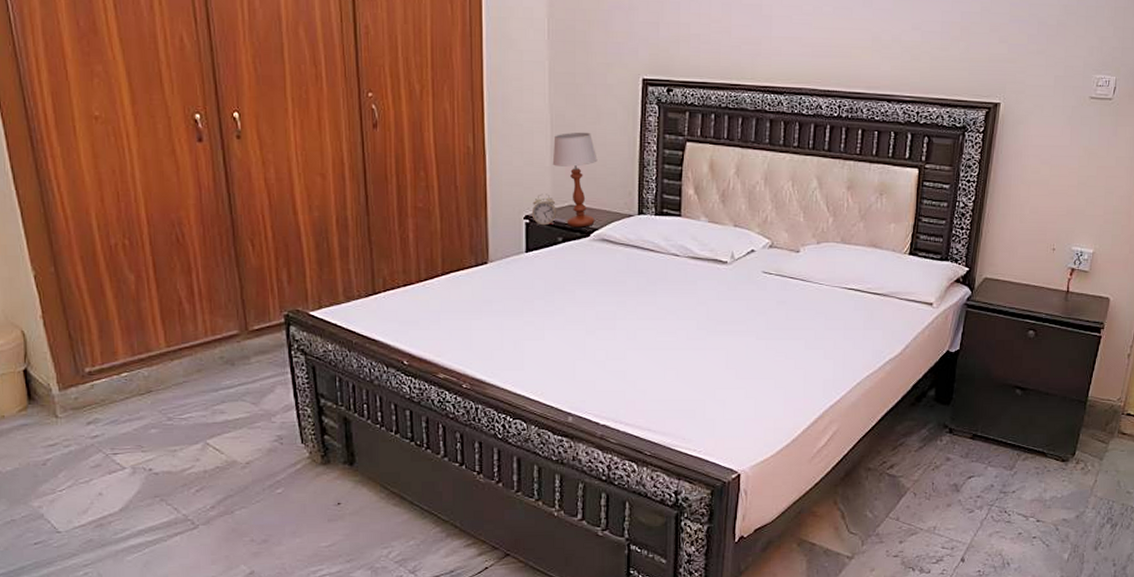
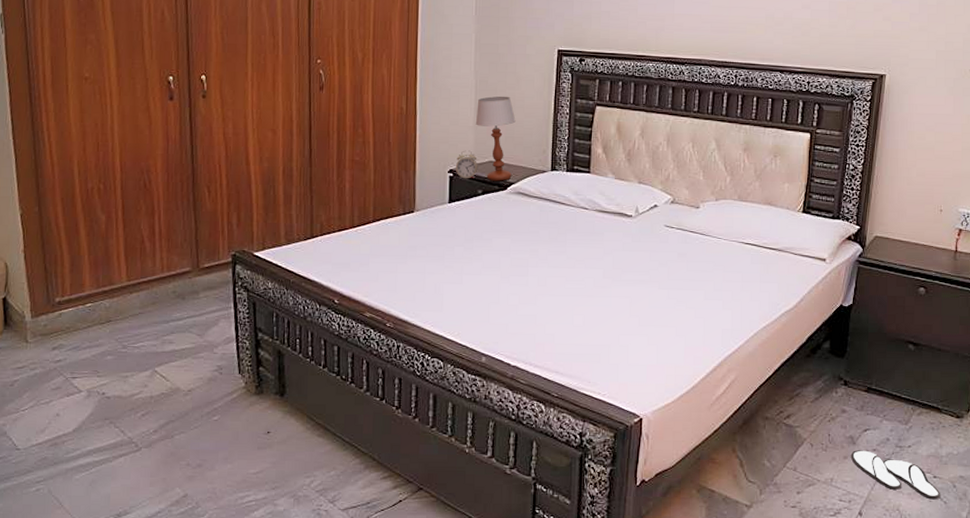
slippers: none [955,497,1044,543] -> present [851,450,941,500]

